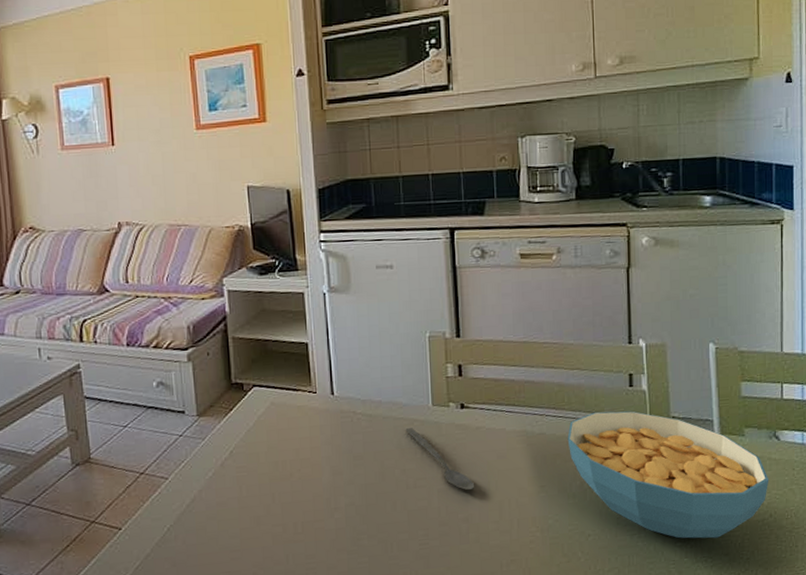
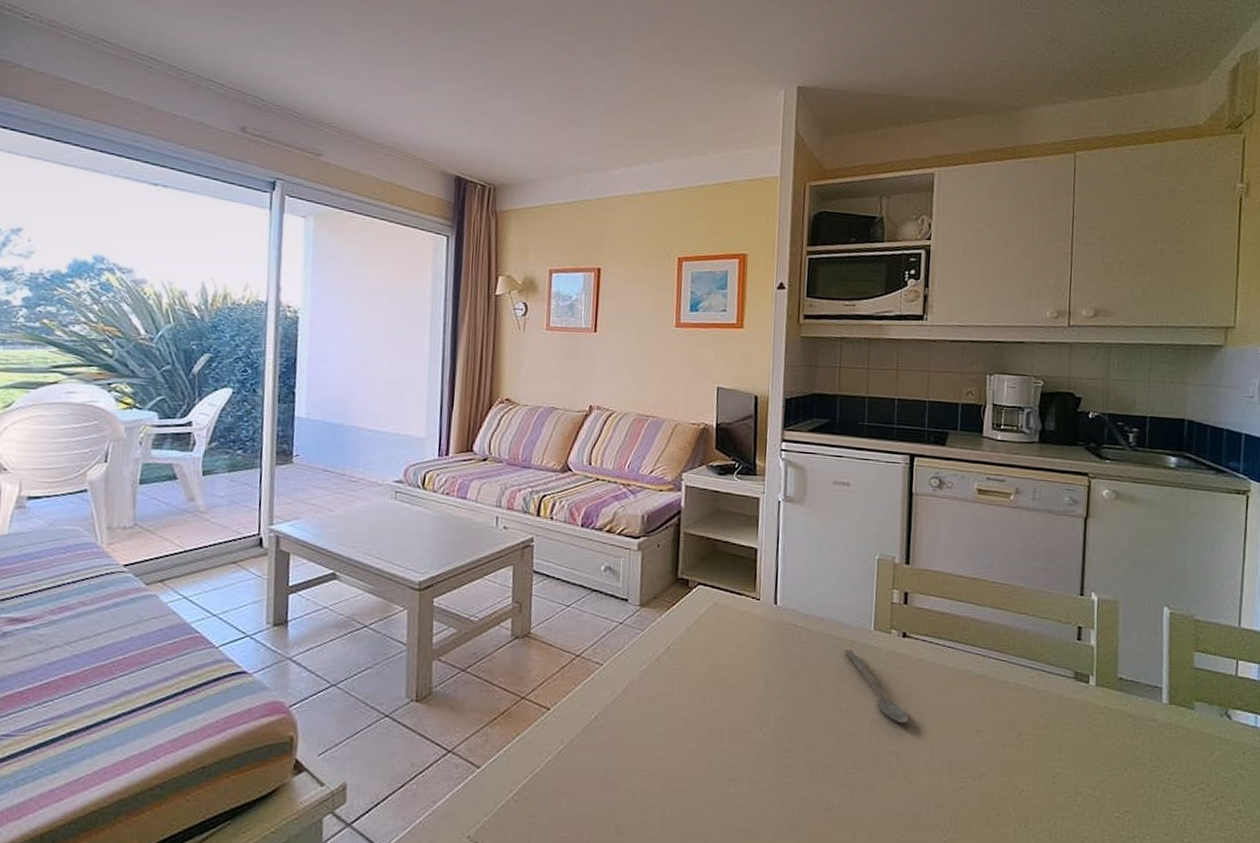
cereal bowl: present [567,411,769,539] -> none [1008,661,1218,815]

